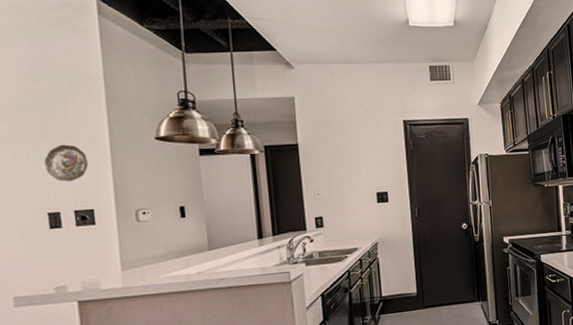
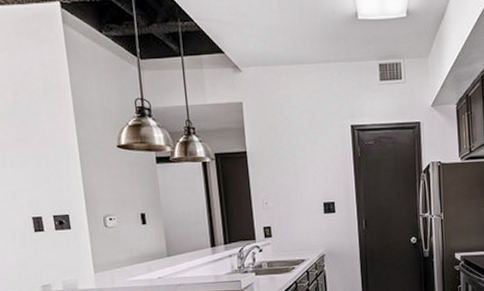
decorative plate: present [43,144,88,182] -> none [26,152,62,189]

